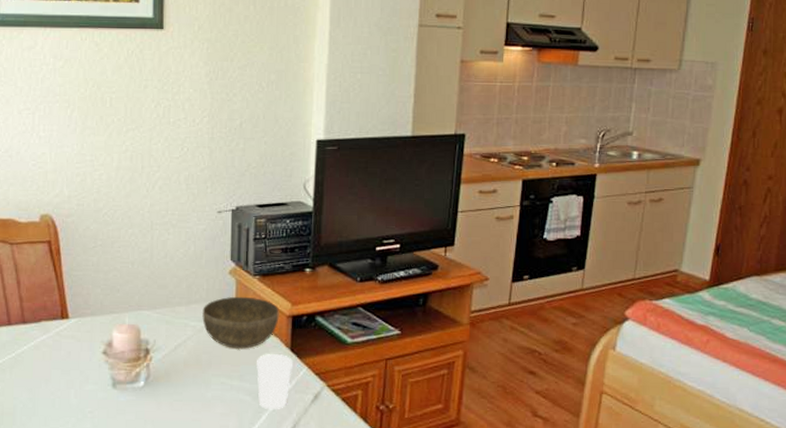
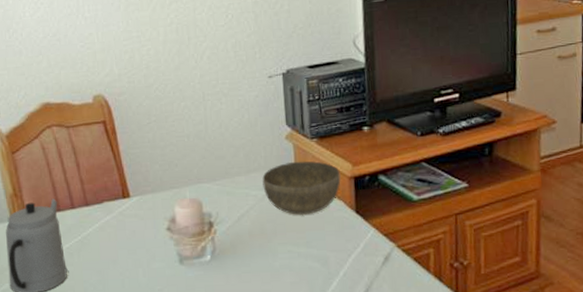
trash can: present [257,354,292,410] -> none [322,217,359,276]

